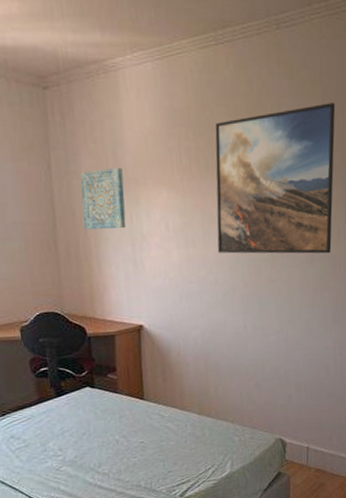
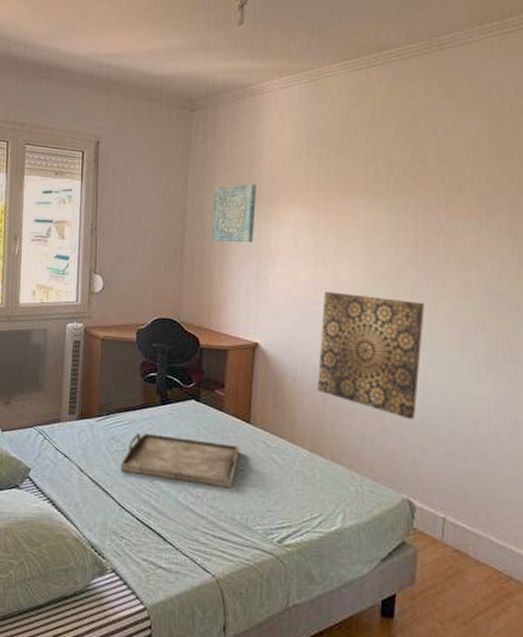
serving tray: none [24,421,138,466] -> present [120,432,240,488]
wall art: none [196,269,282,373] -> present [317,292,425,419]
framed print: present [215,103,336,254] -> none [351,123,506,288]

